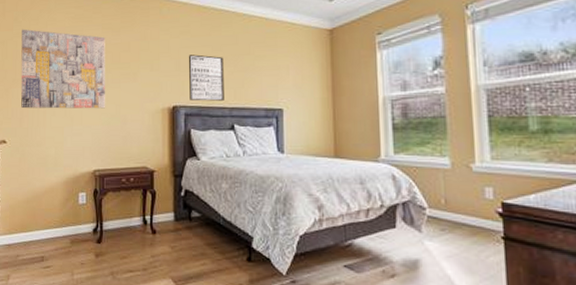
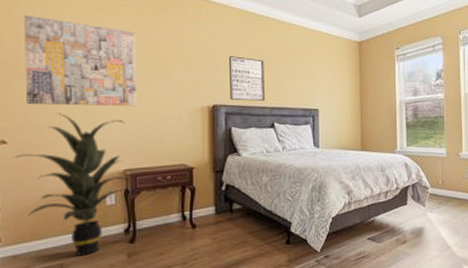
indoor plant: none [10,115,101,251] -> present [13,113,133,256]

